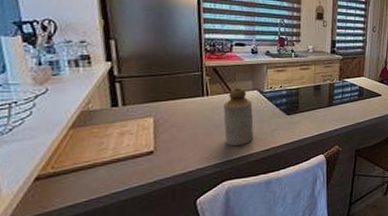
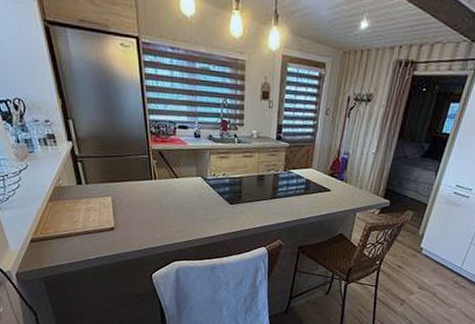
bottle: present [223,87,254,146] -> none [169,172,198,230]

